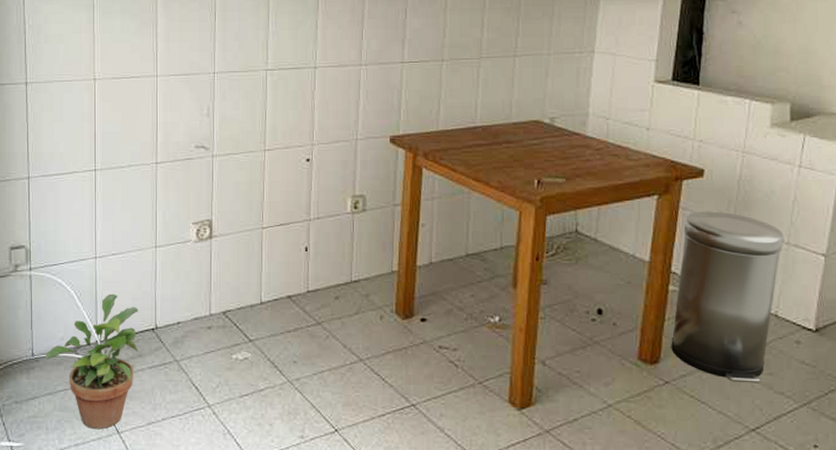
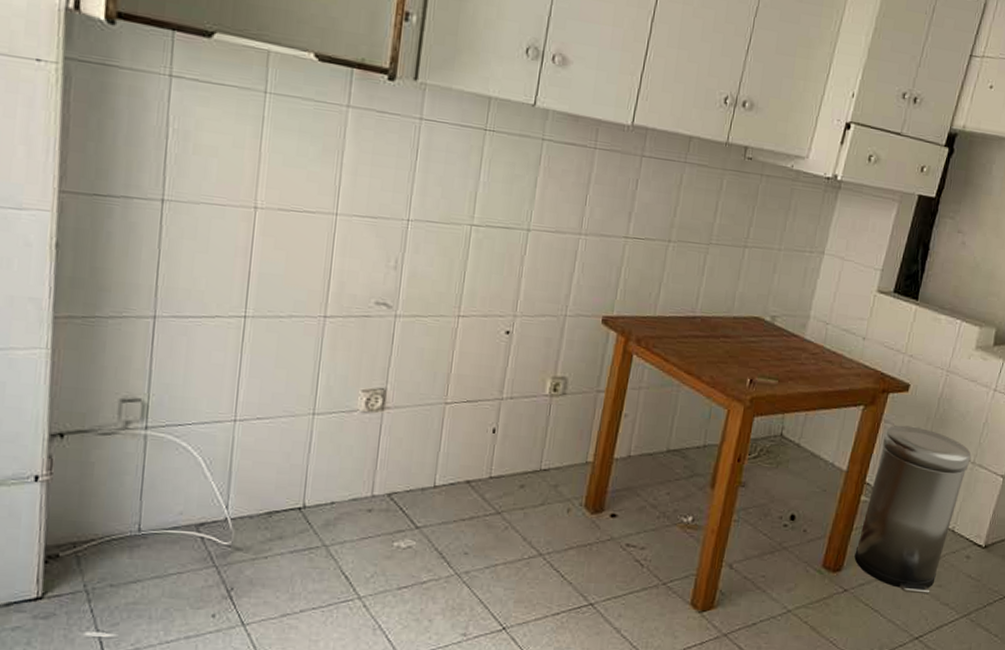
potted plant: present [45,293,139,430] -> none [156,464,285,621]

